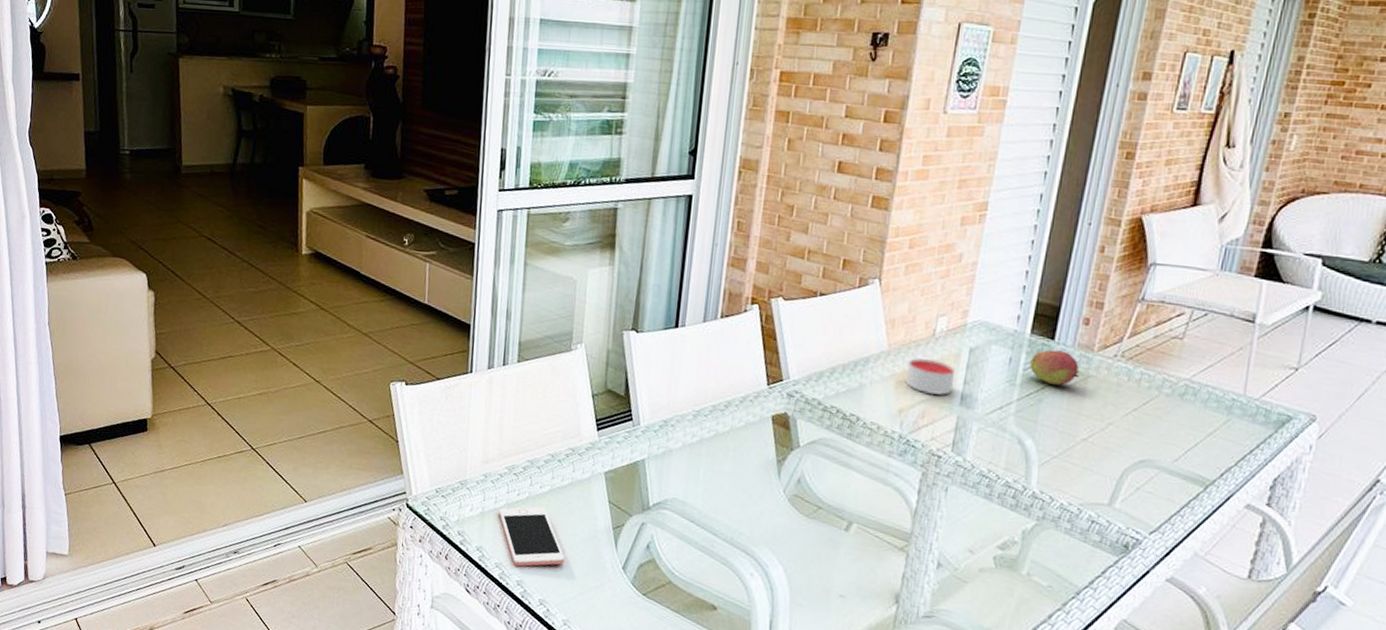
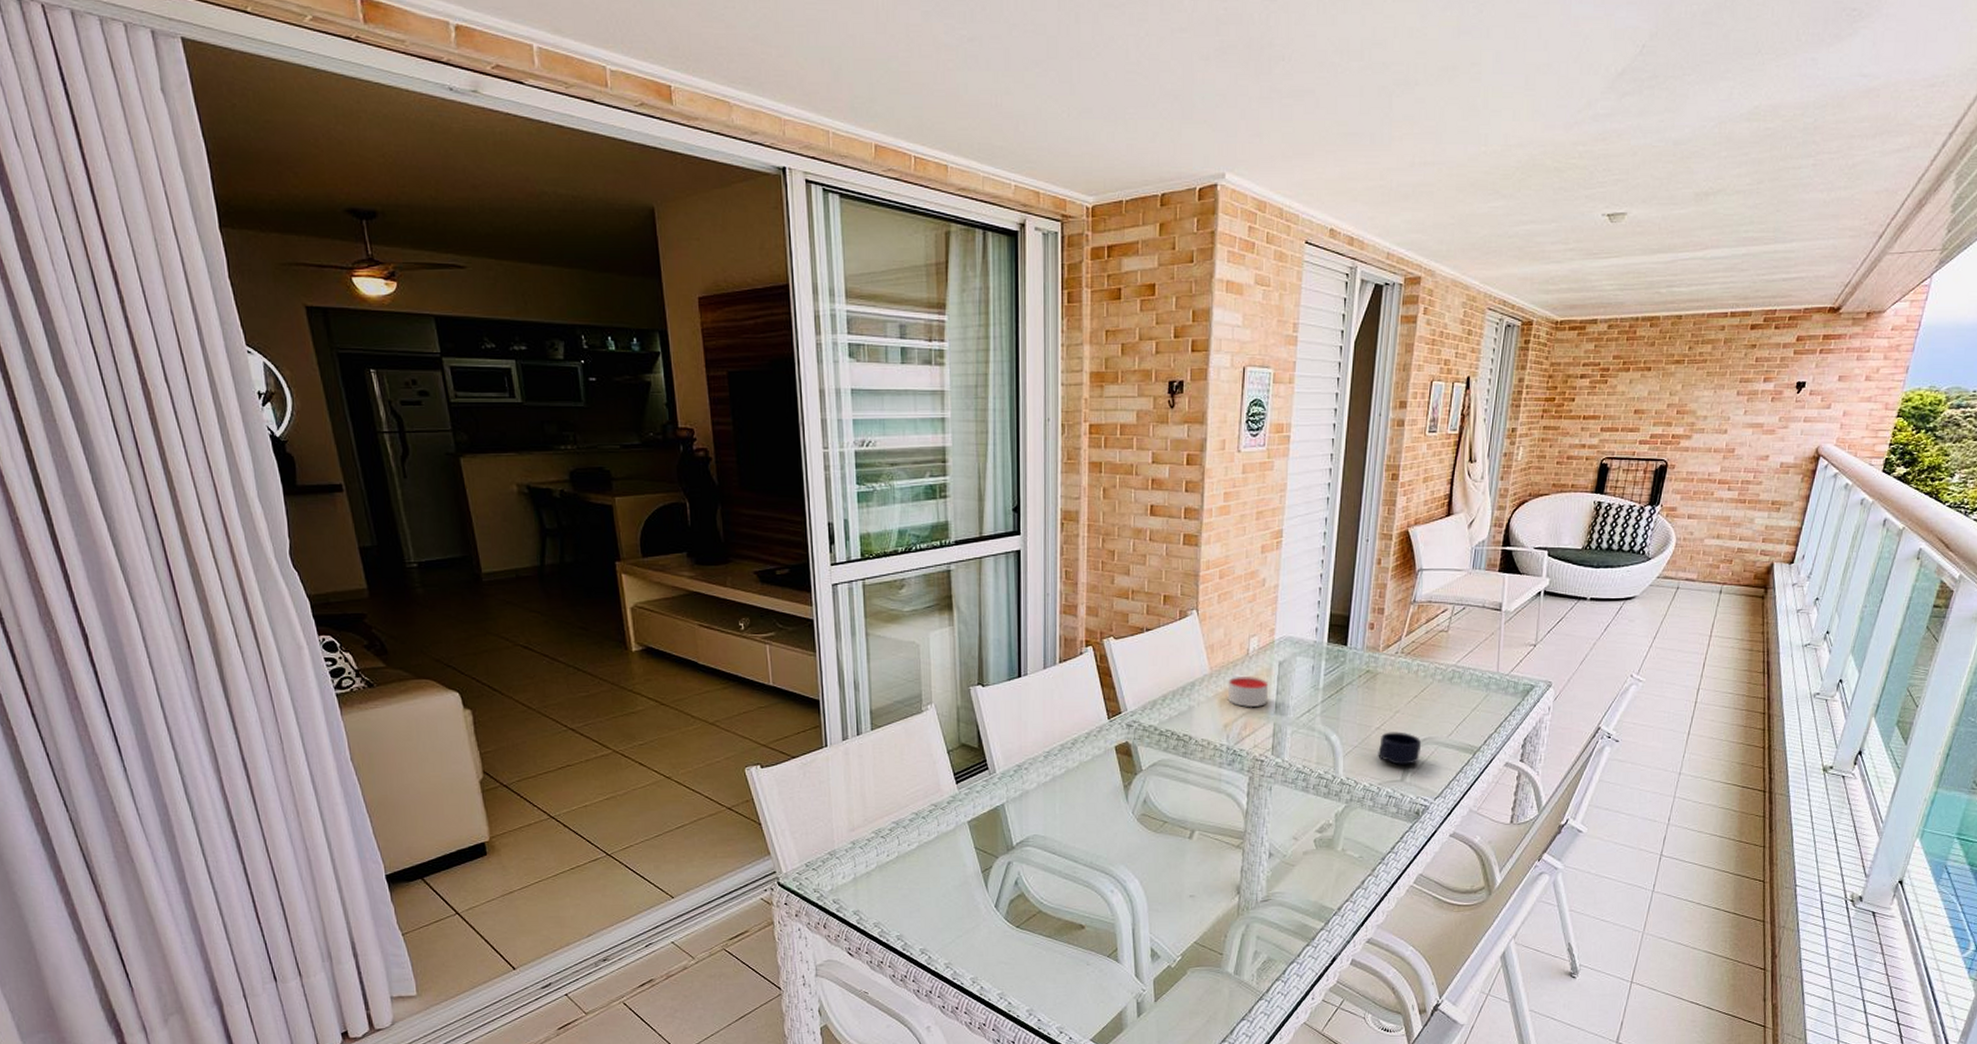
cell phone: present [498,507,565,567] -> none [870,864,940,922]
fruit: present [1030,349,1079,385] -> none [1329,654,1369,684]
mug: none [1081,445,1139,488] -> present [1378,732,1422,765]

